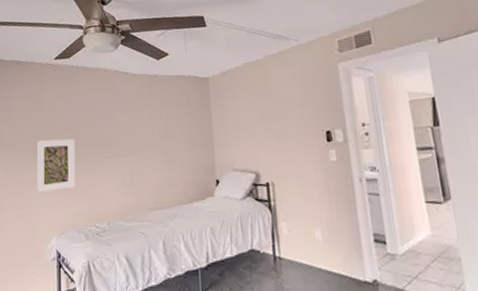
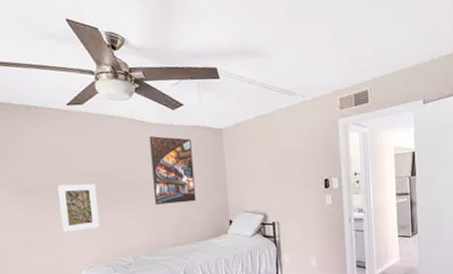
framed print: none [132,87,180,162] -> present [149,135,196,205]

